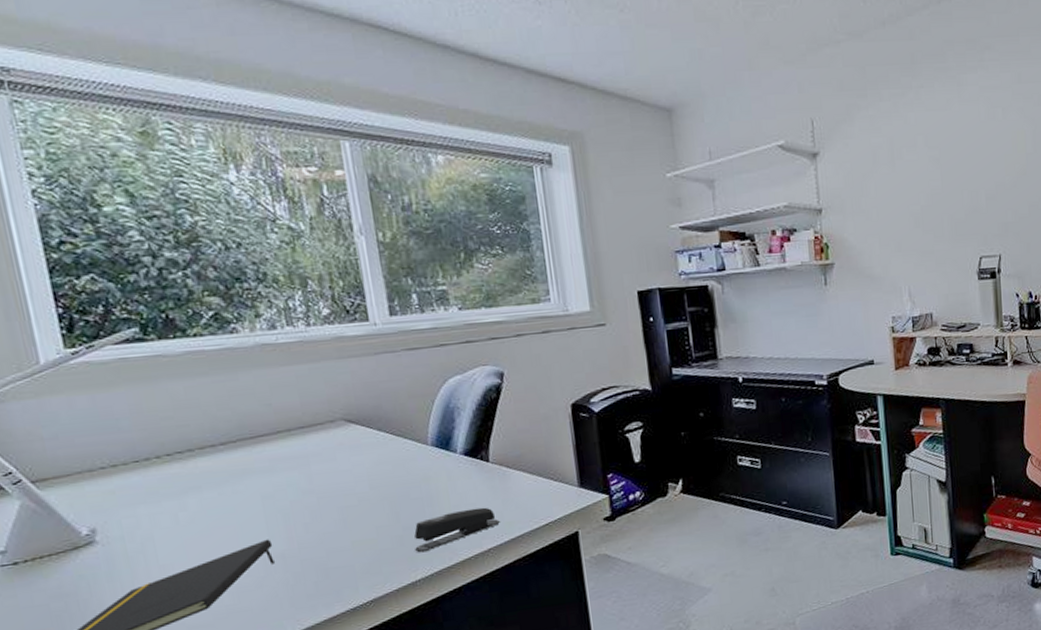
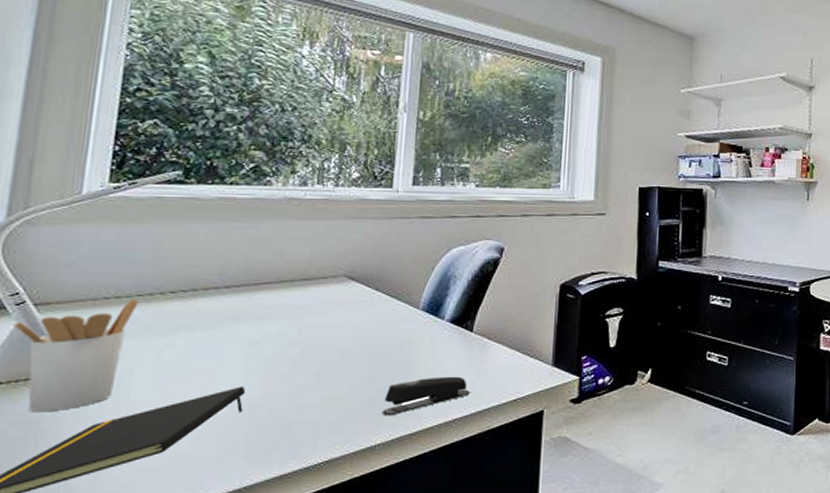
utensil holder: none [16,466,141,585] -> present [12,299,138,413]

